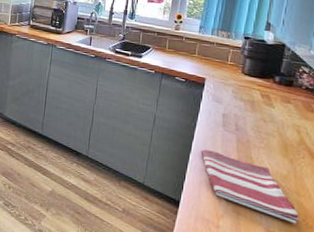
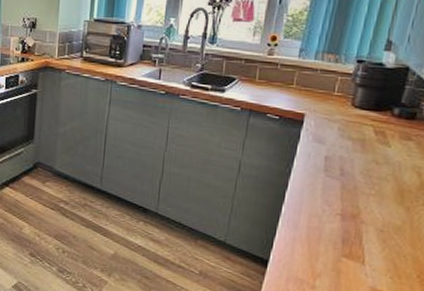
dish towel: present [200,149,299,224] -> none [295,199,413,281]

